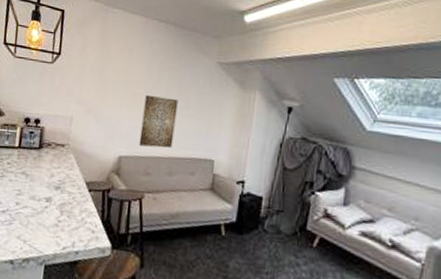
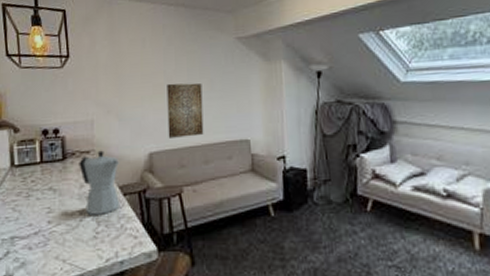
moka pot: none [52,146,91,206] -> present [79,150,120,215]

